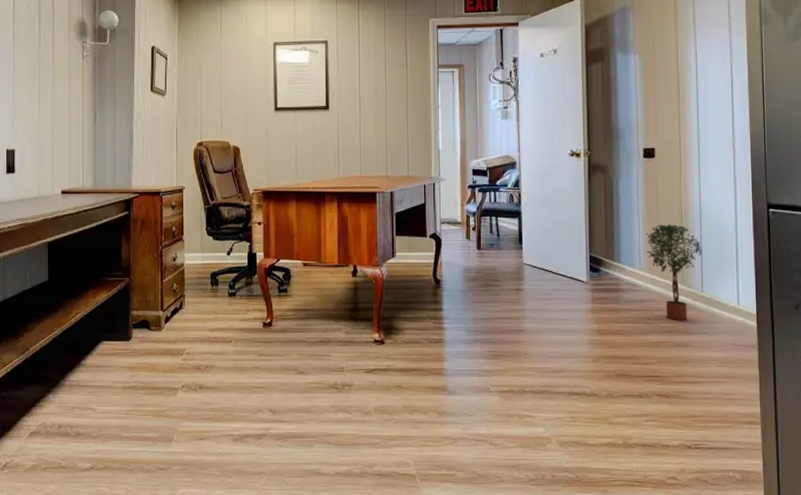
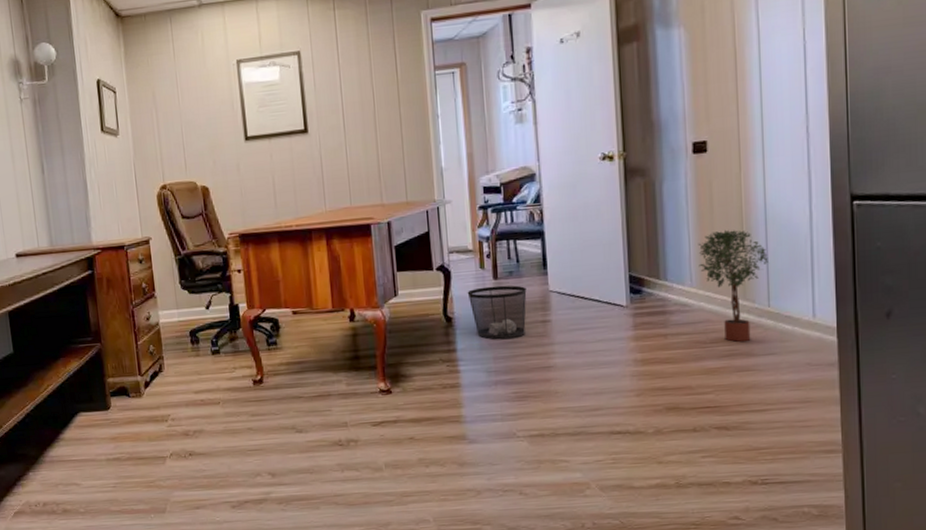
waste bin: none [454,255,504,303] -> present [467,285,527,340]

